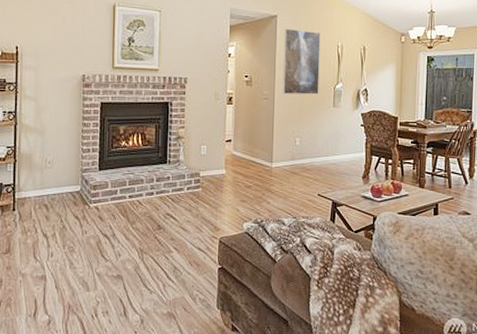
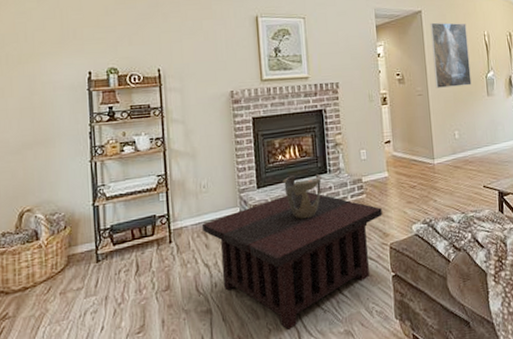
coffee table: none [43,178,216,304] -> present [201,191,382,330]
decorative bowl: none [123,162,162,204] -> present [282,173,323,220]

